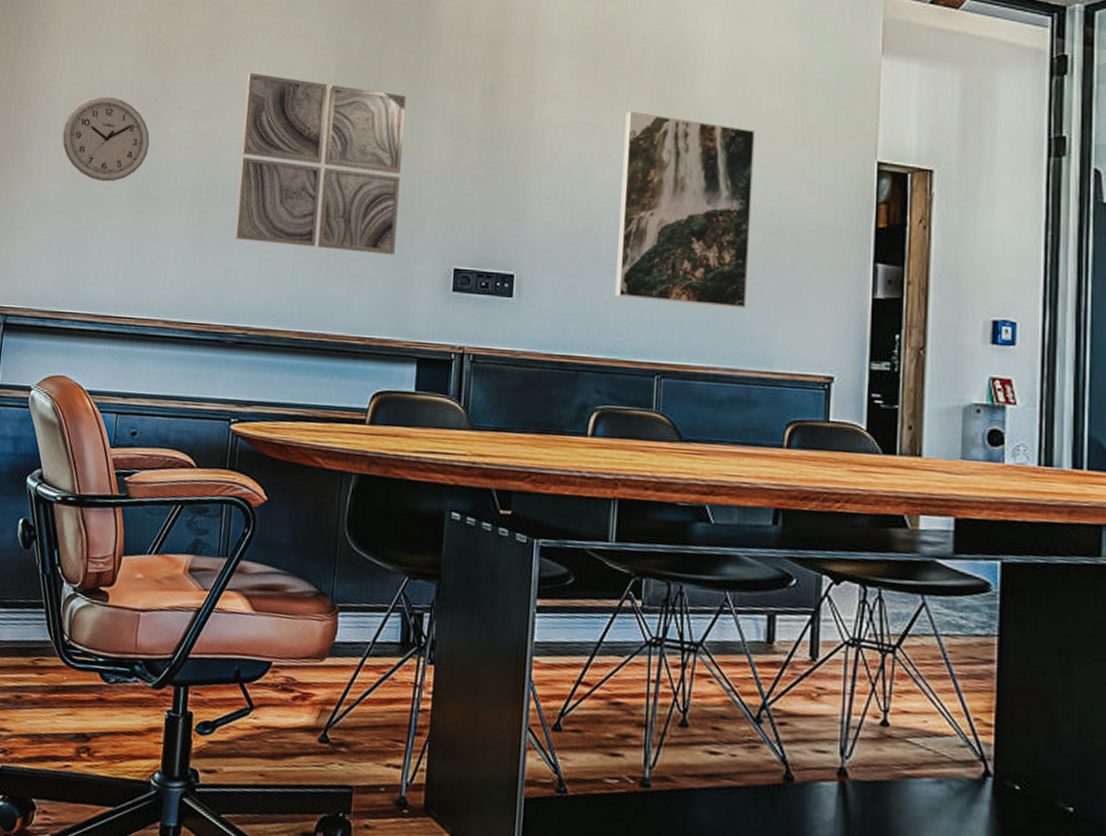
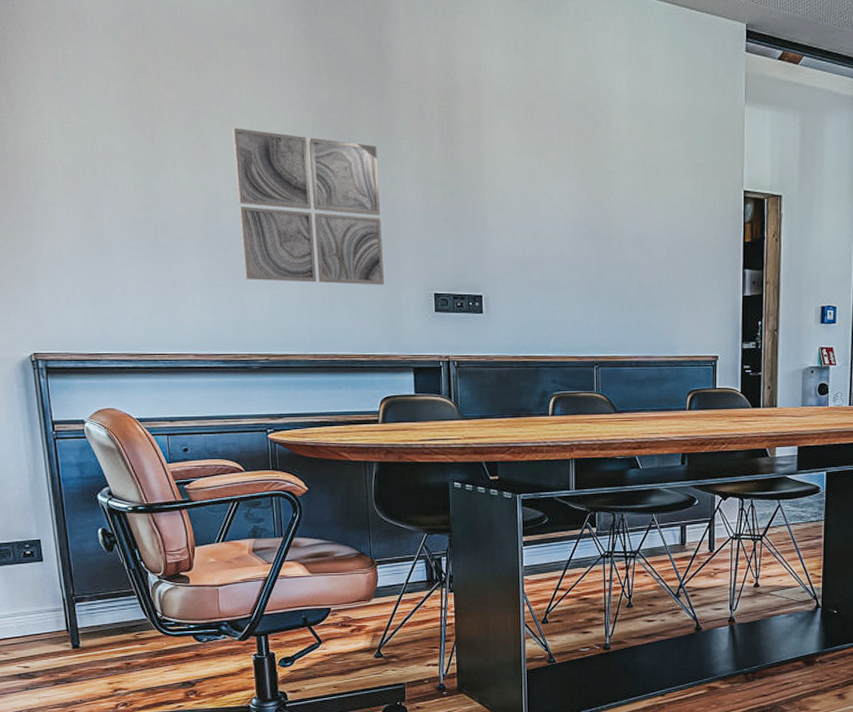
wall clock: present [62,96,150,182] -> none [63,153,152,235]
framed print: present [615,111,756,309] -> none [558,154,657,310]

